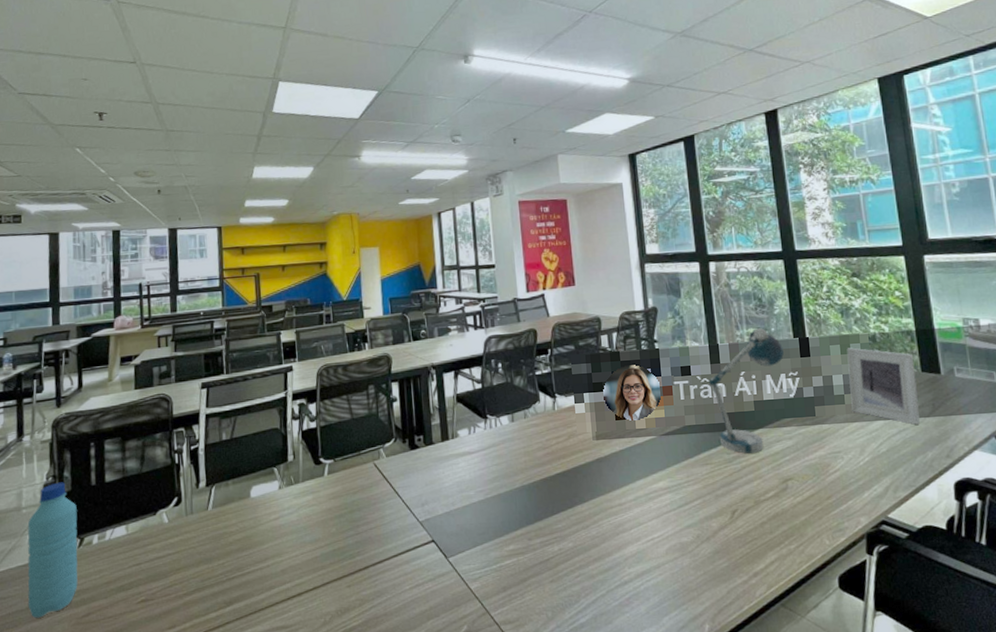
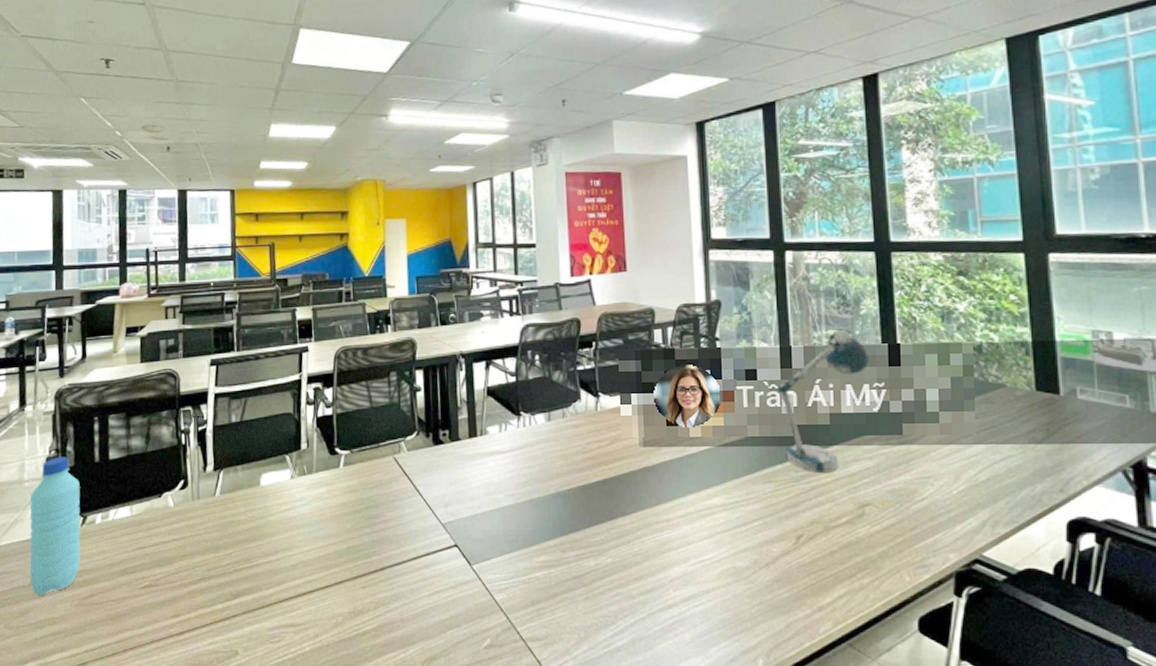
picture frame: present [846,347,920,425] -> none [945,358,1029,451]

